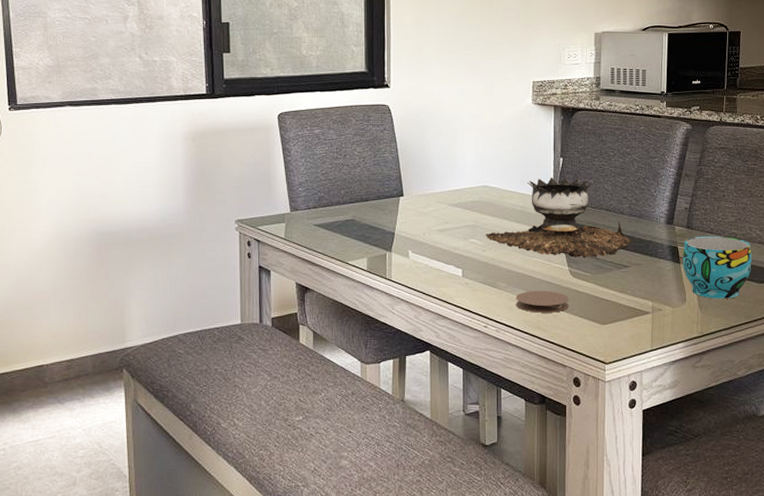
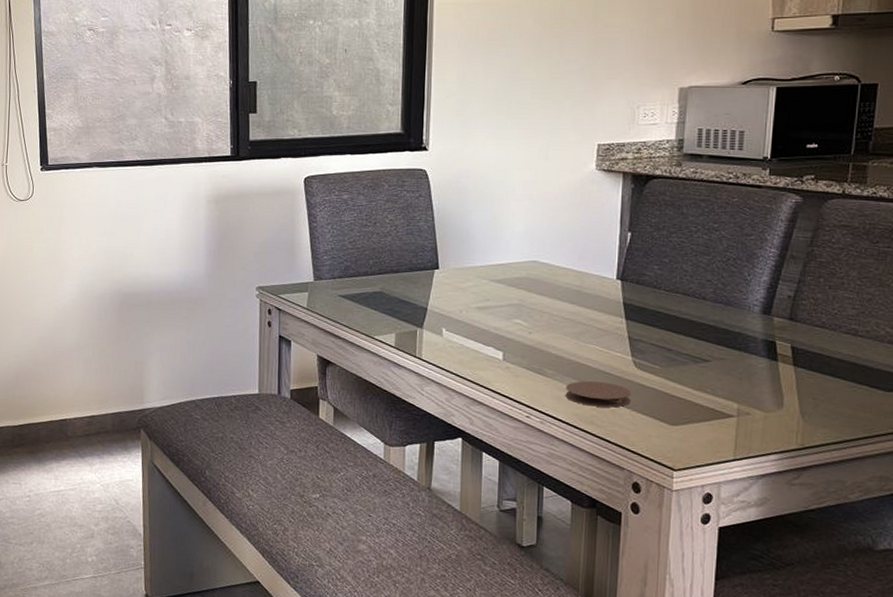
brazier: present [485,177,633,259] -> none [532,253,717,349]
cup: present [682,236,752,299] -> none [781,330,878,407]

